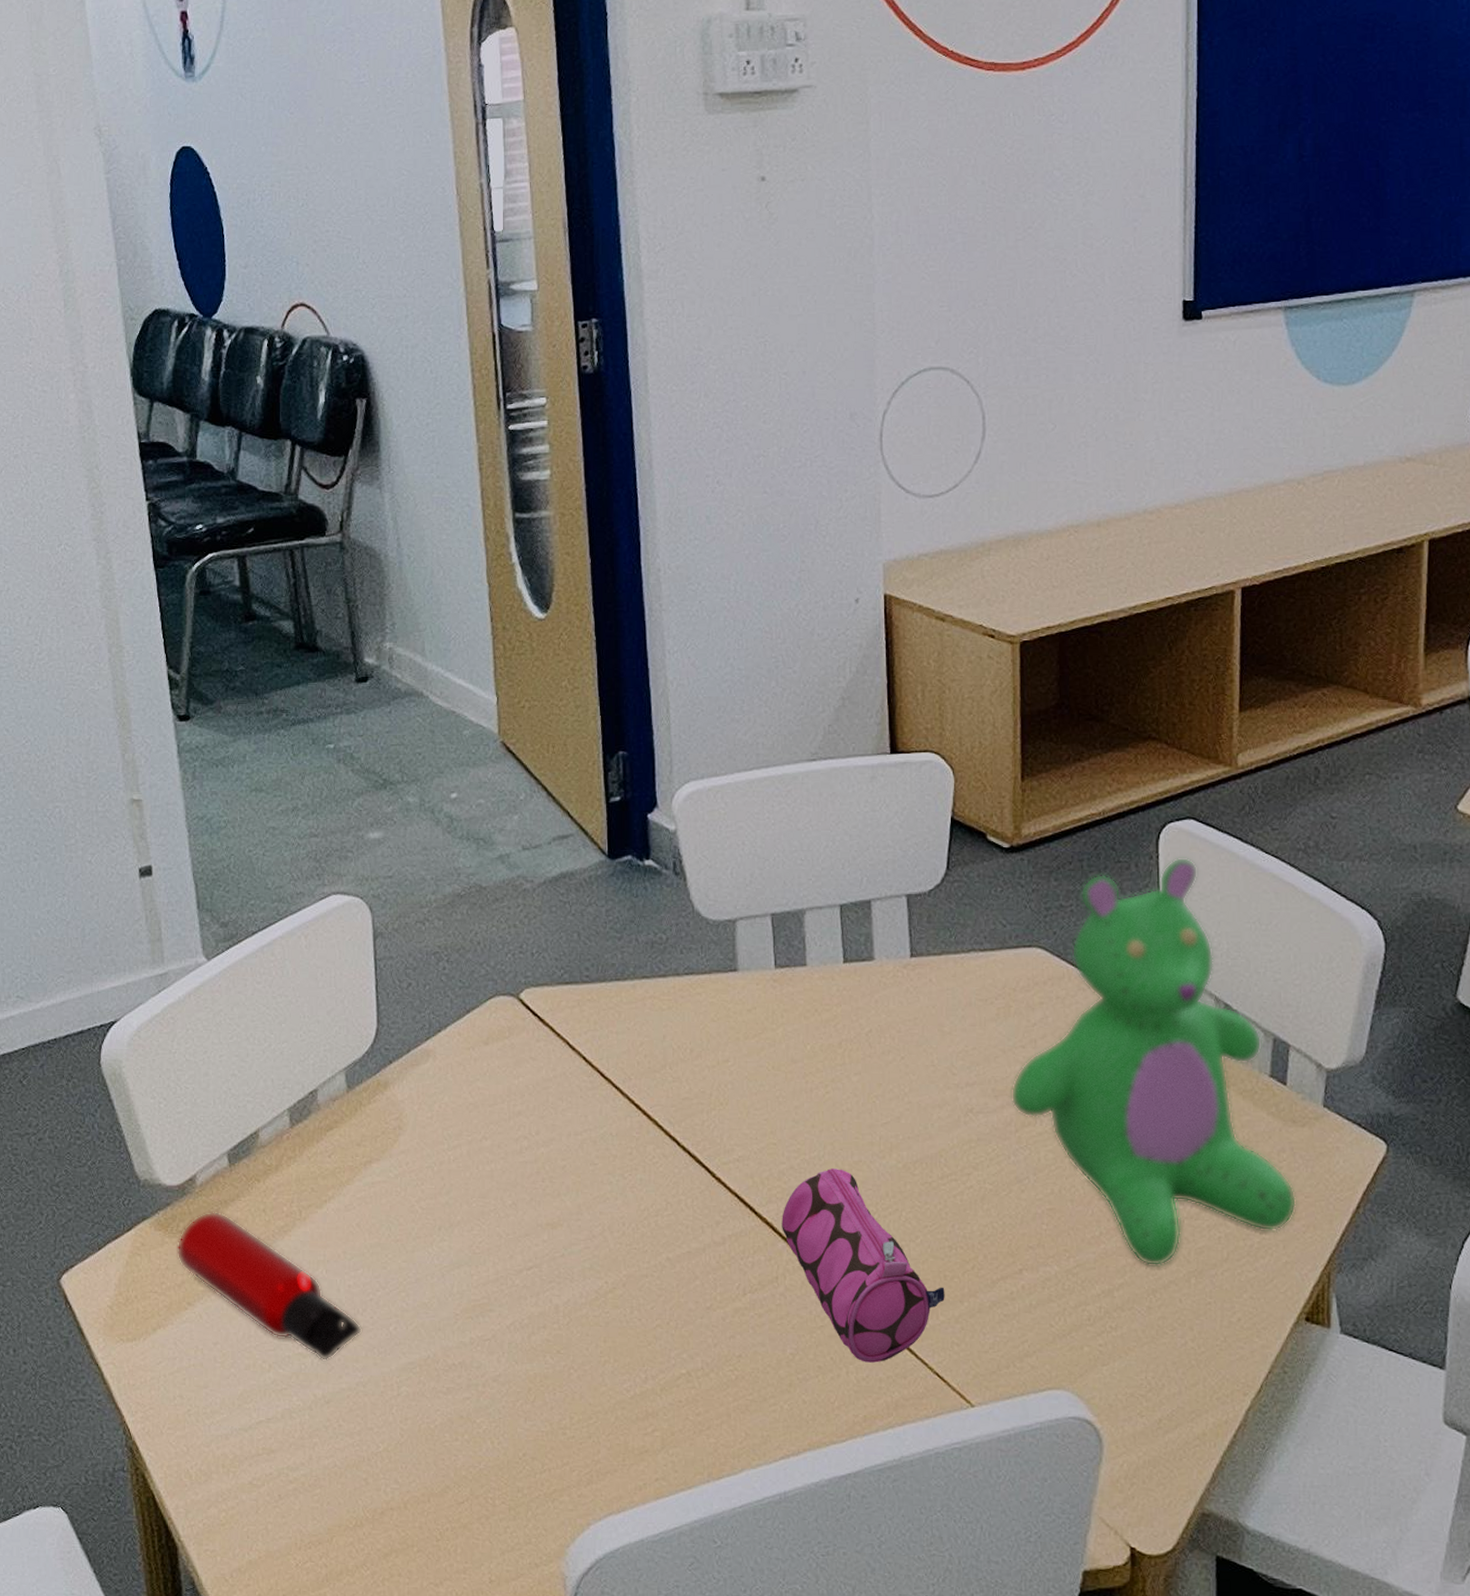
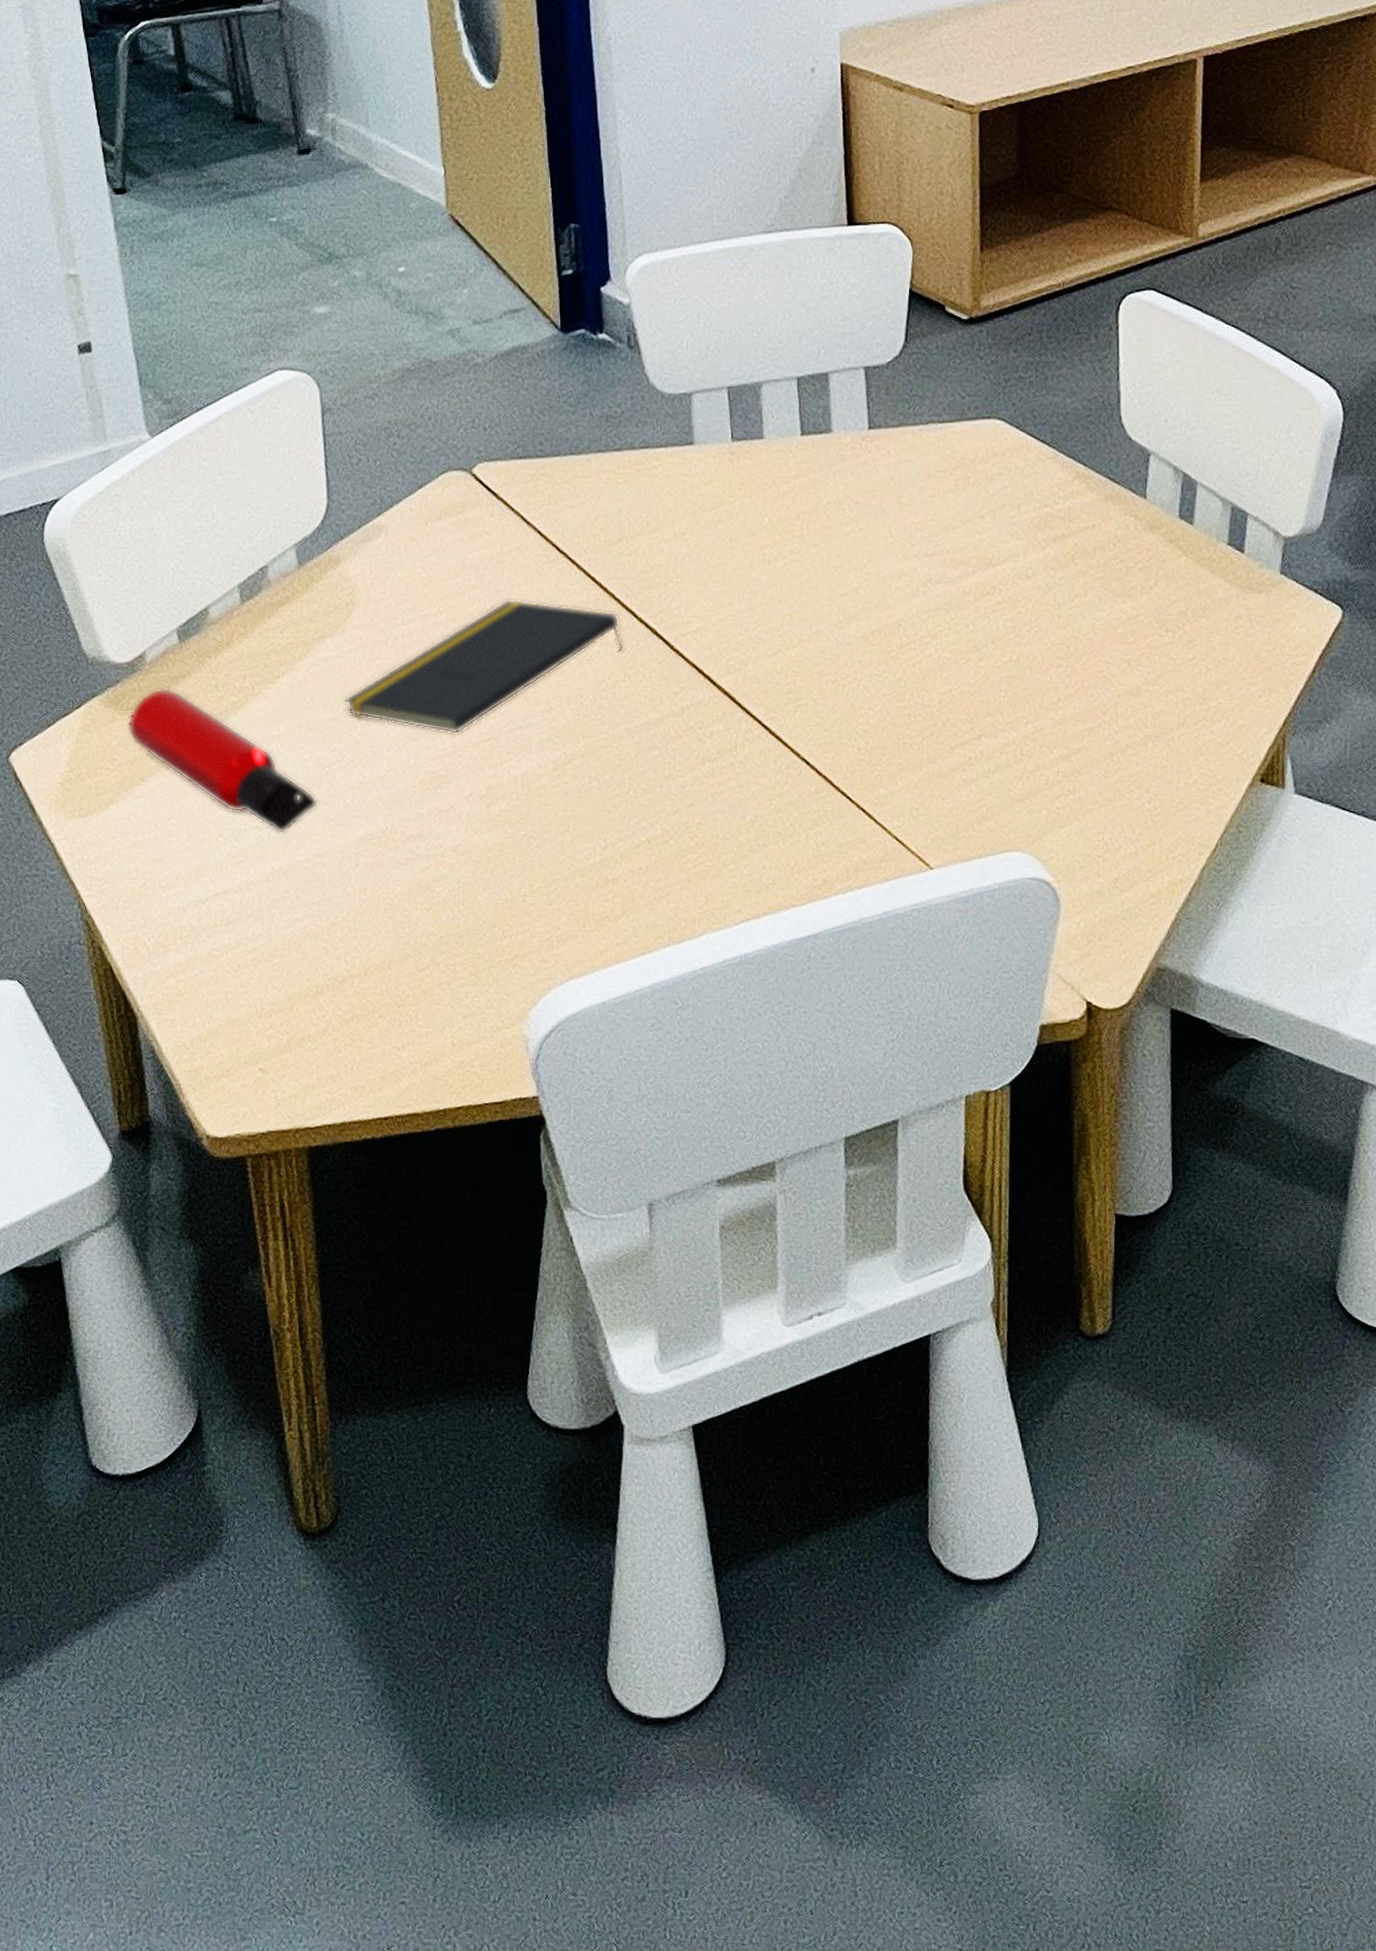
notepad: none [390,1125,665,1262] -> present [344,599,623,735]
pencil case: present [782,1168,945,1363] -> none [740,639,904,828]
teddy bear: present [1011,857,1297,1267] -> none [969,328,1253,731]

